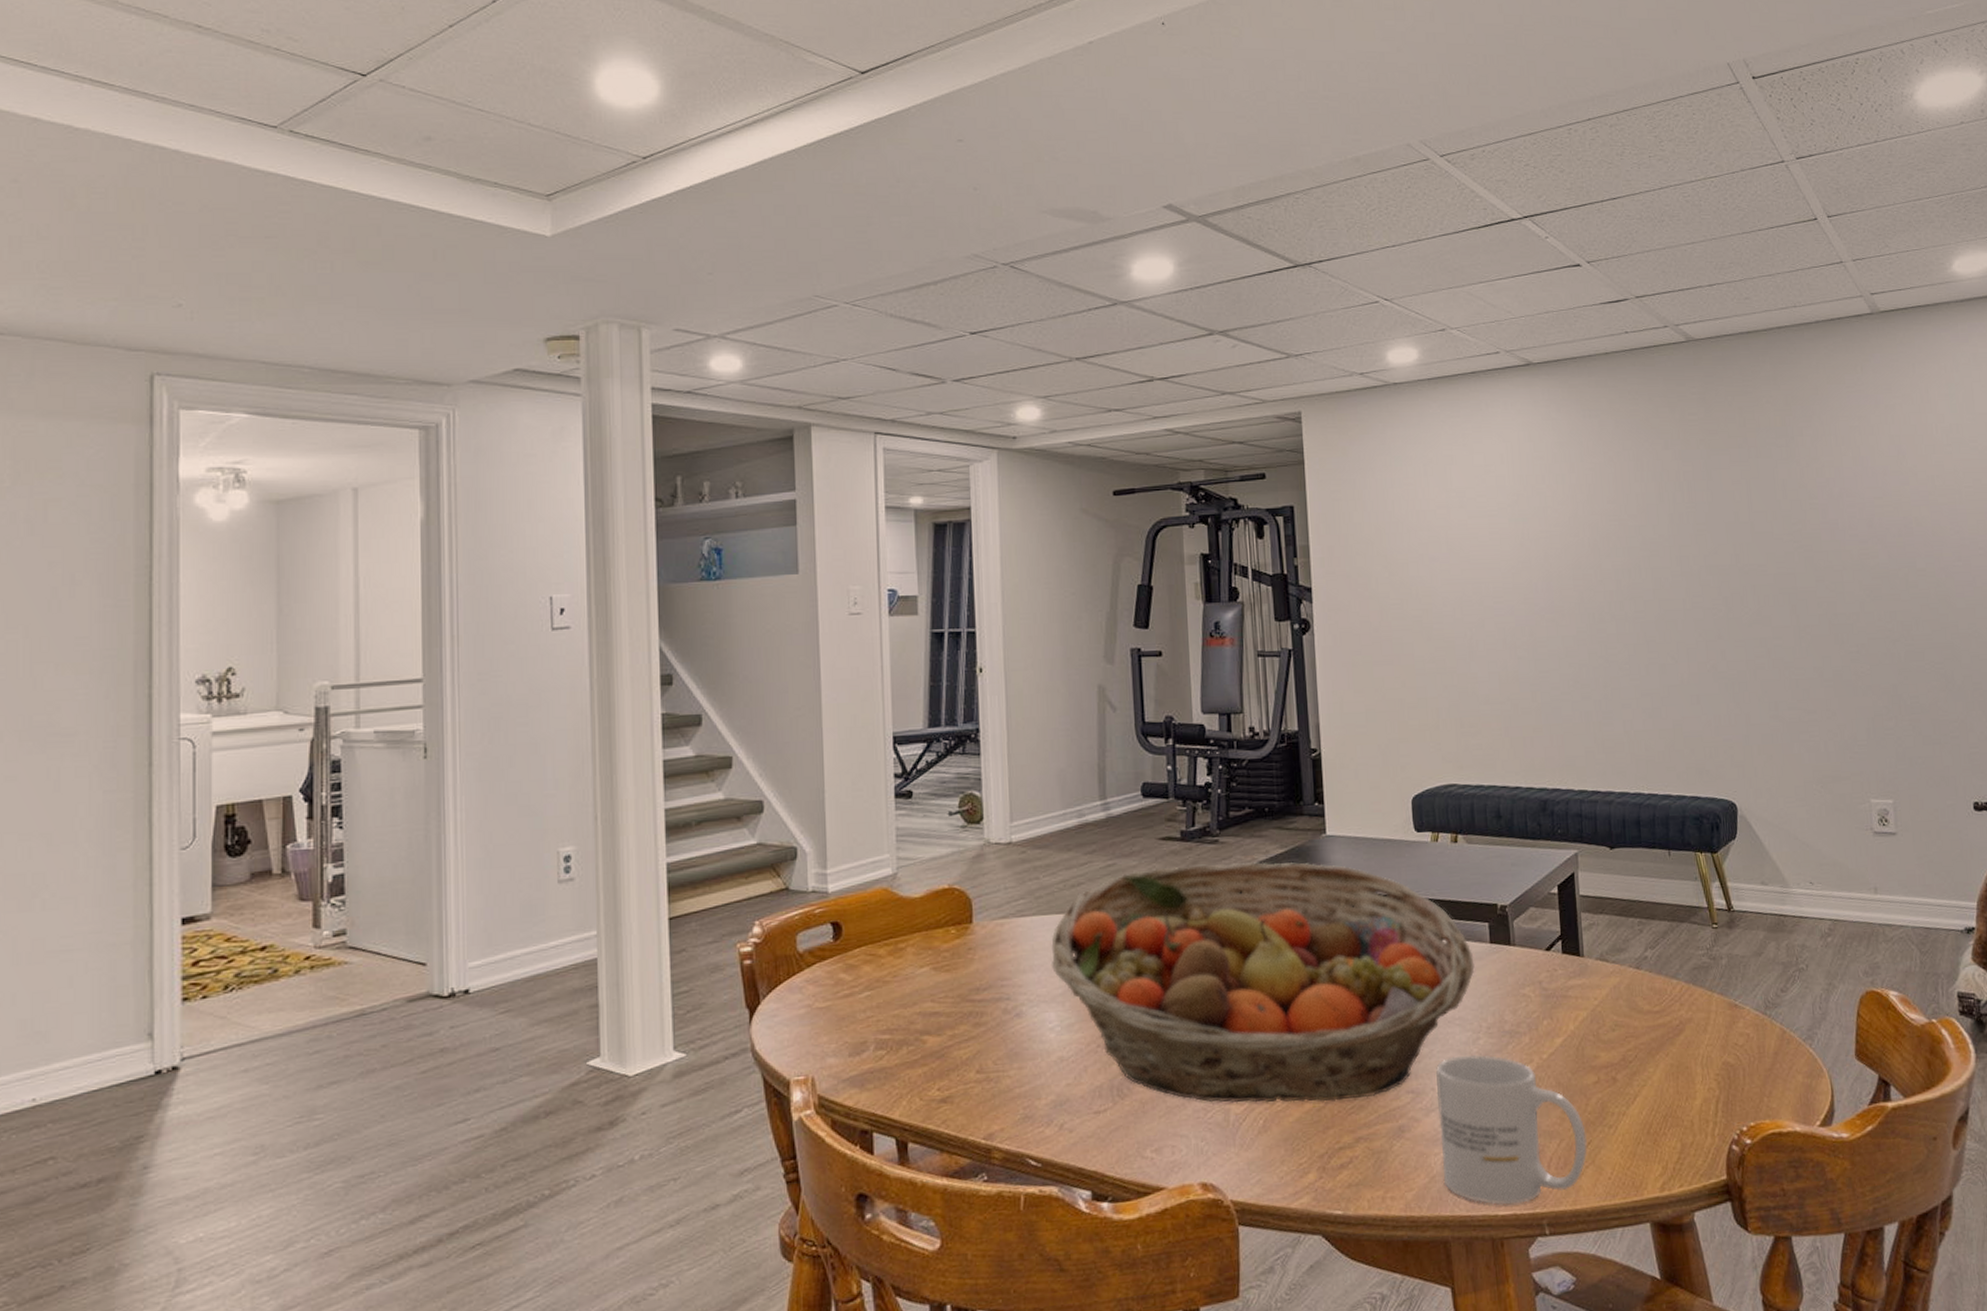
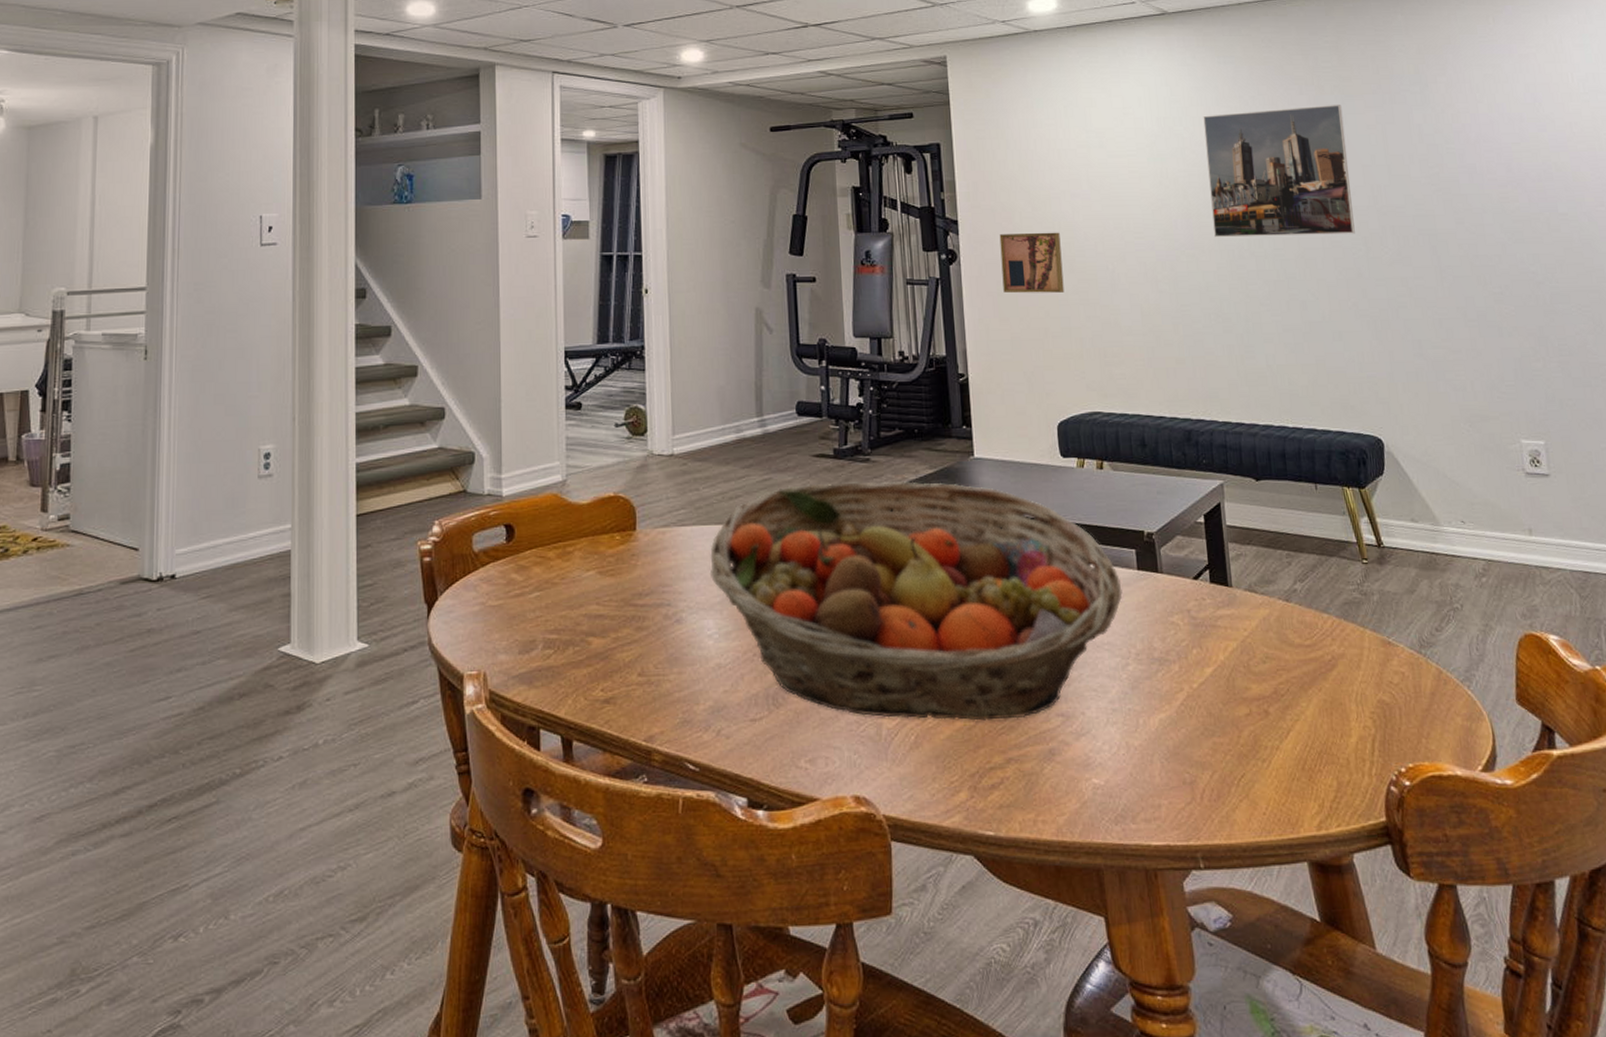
wall art: none [1355,598,1421,664] -> present [999,232,1064,294]
mug: present [1436,1054,1587,1206] -> none [1086,680,1241,836]
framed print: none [1566,460,1716,601] -> present [1203,105,1355,238]

